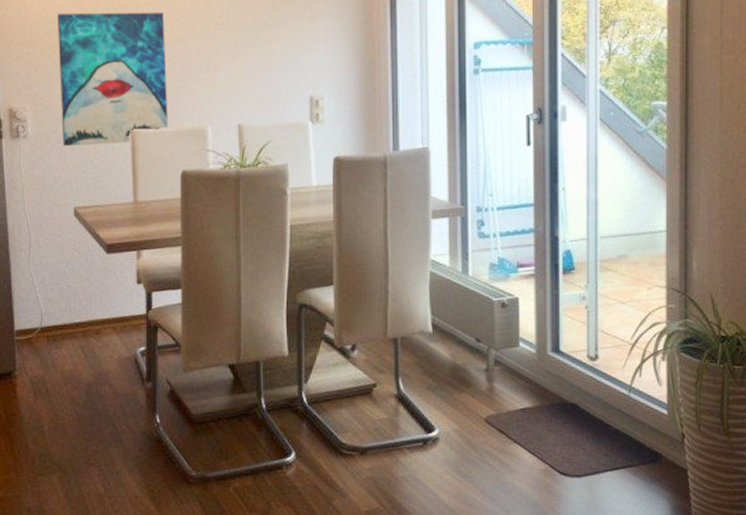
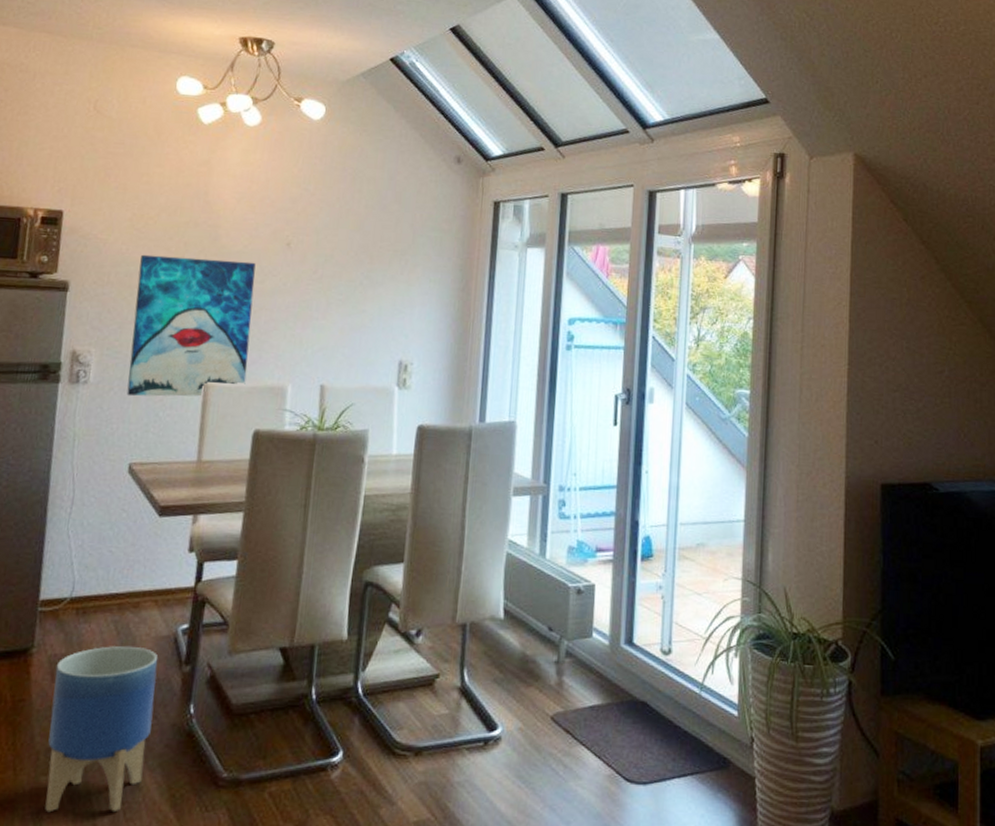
planter: none [37,367,125,506] -> present [45,645,158,813]

